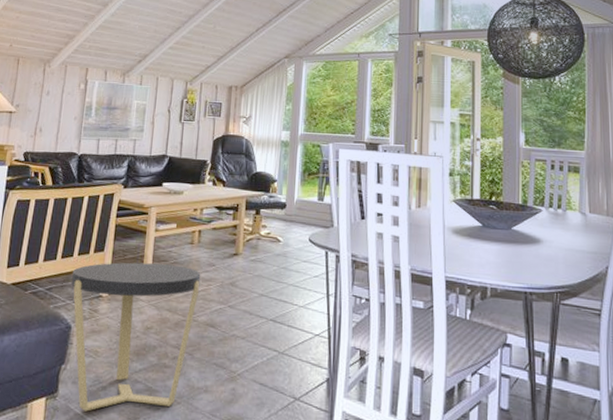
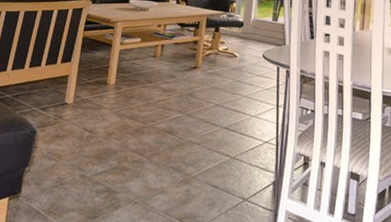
side table: present [71,262,201,411] -> none [38,72,162,211]

